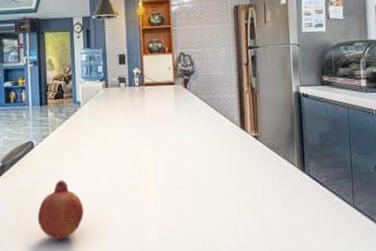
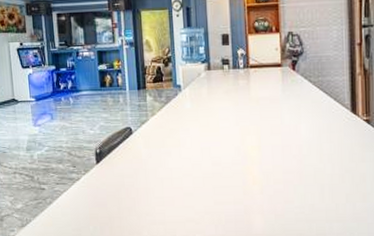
fruit: present [37,180,84,241] -> none [138,167,187,228]

